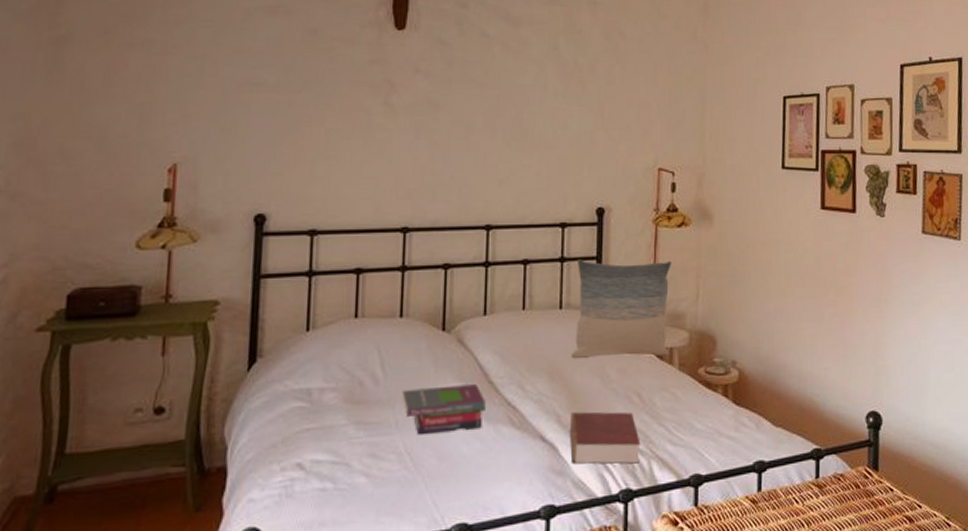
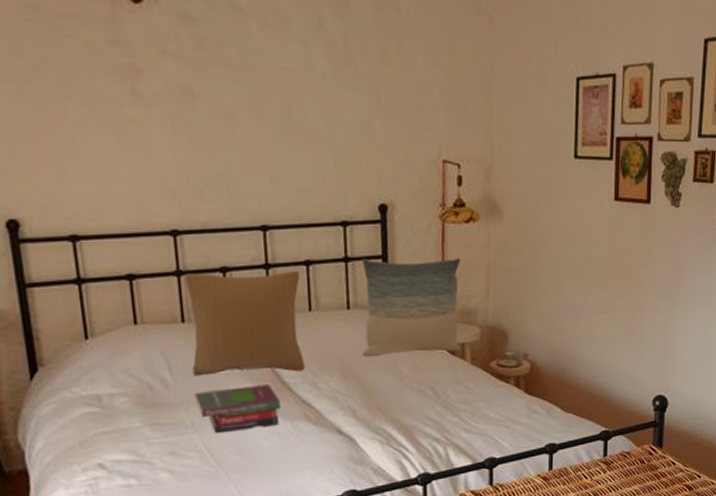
pillow: none [403,269,518,373] -> present [184,271,306,377]
book: present [569,411,641,464] -> none [365,405,436,453]

